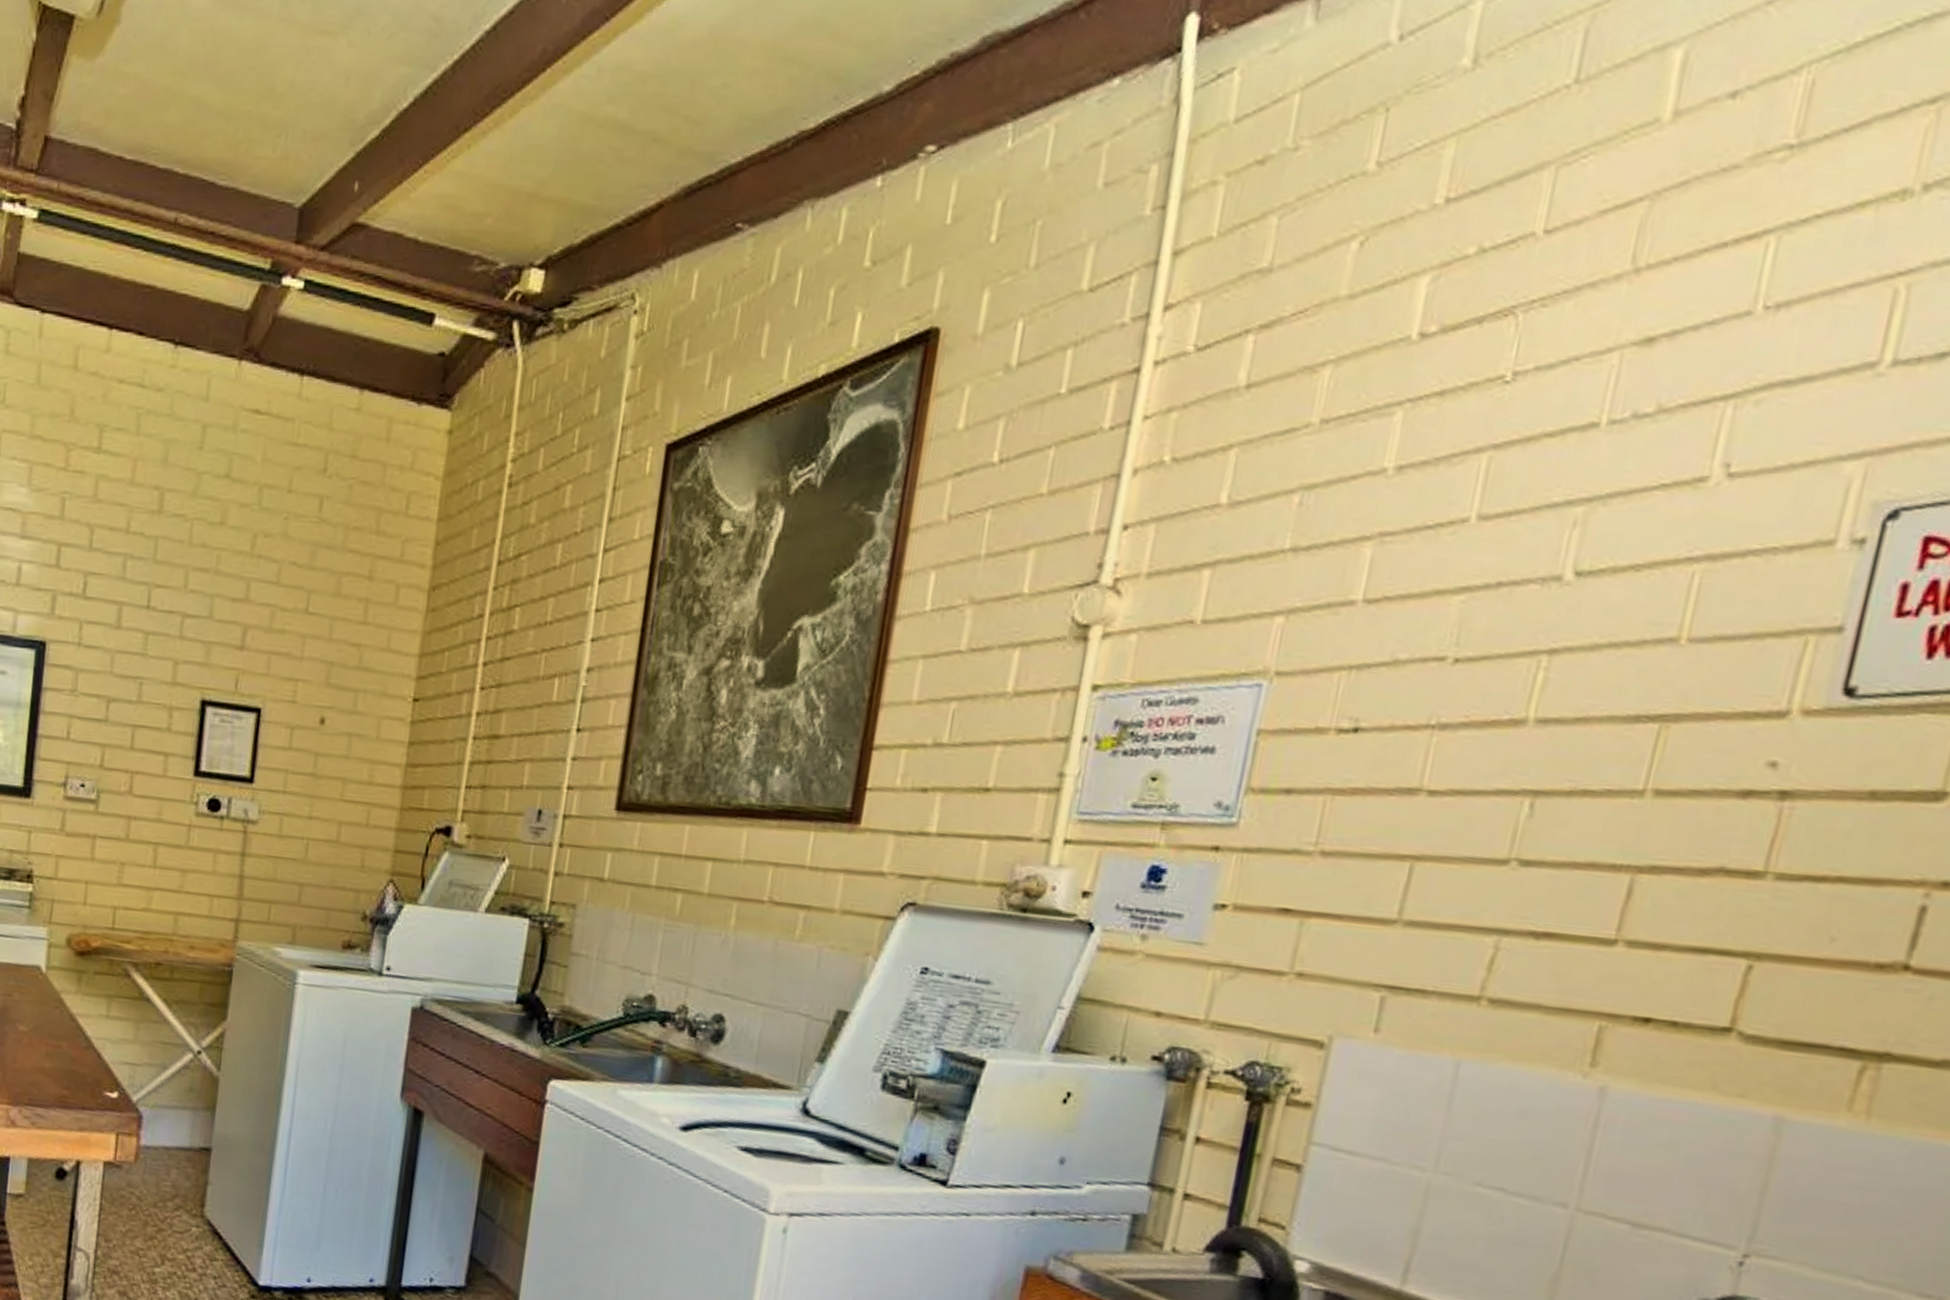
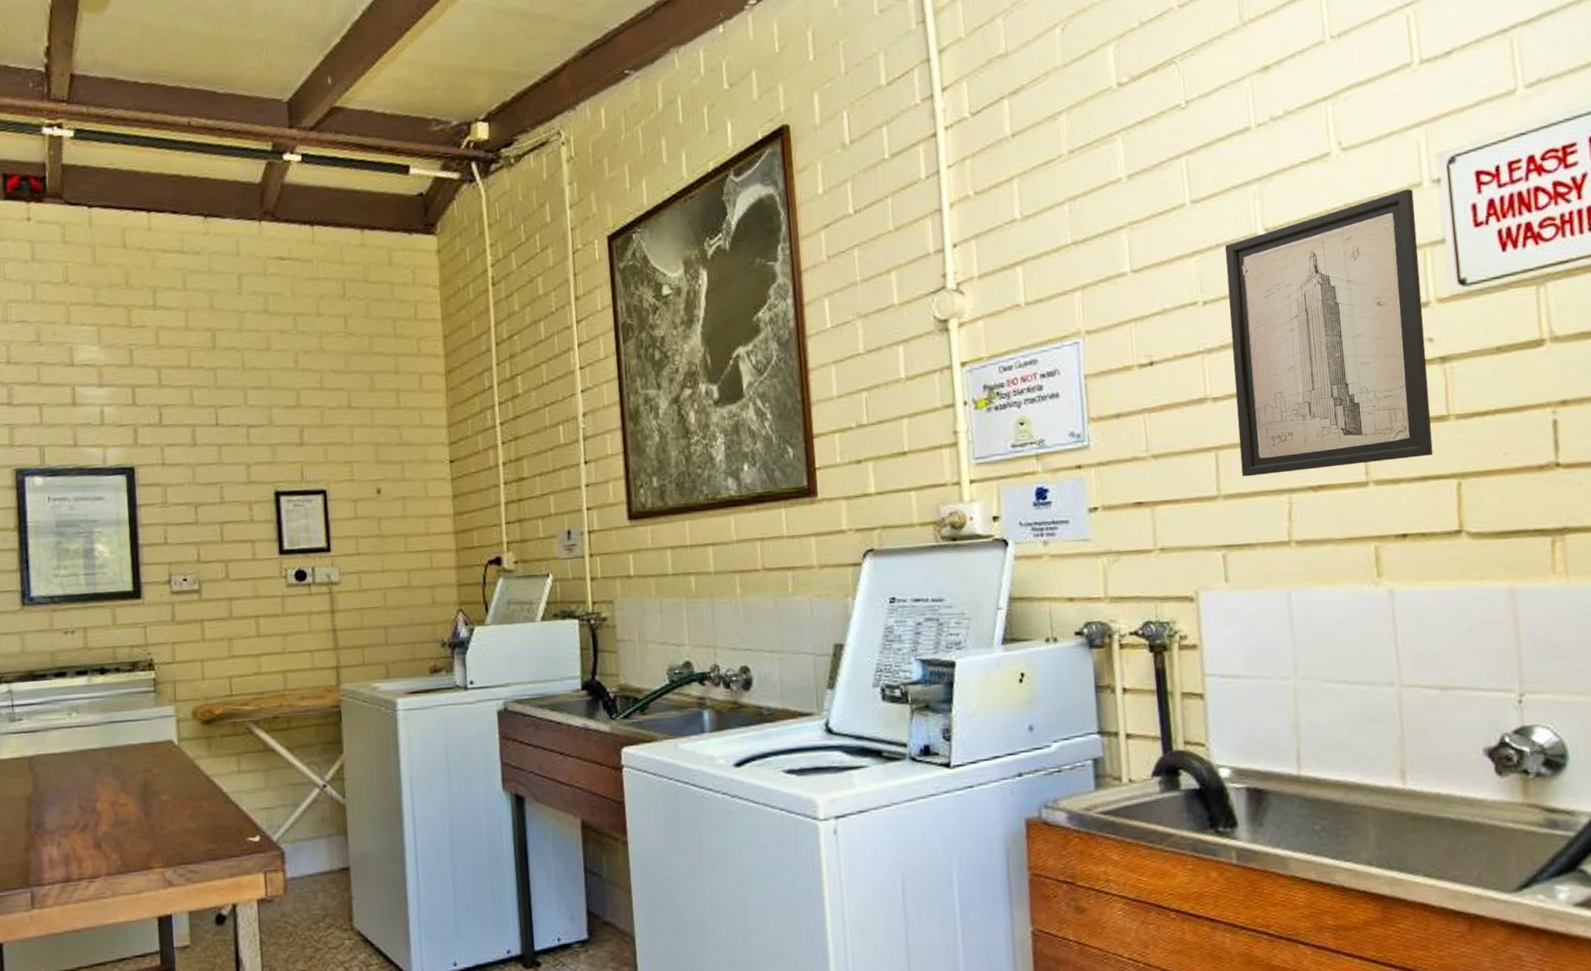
wall art: none [1439,546,1819,922] -> present [1225,188,1433,477]

